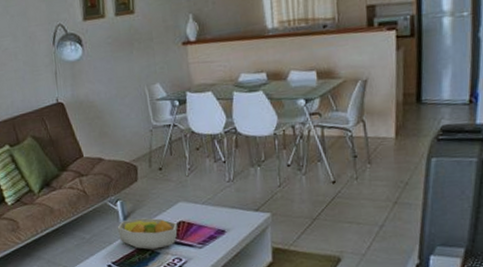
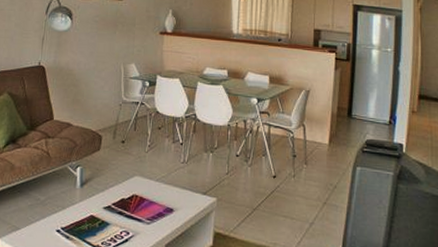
fruit bowl: present [117,218,178,250] -> none [72,186,130,220]

